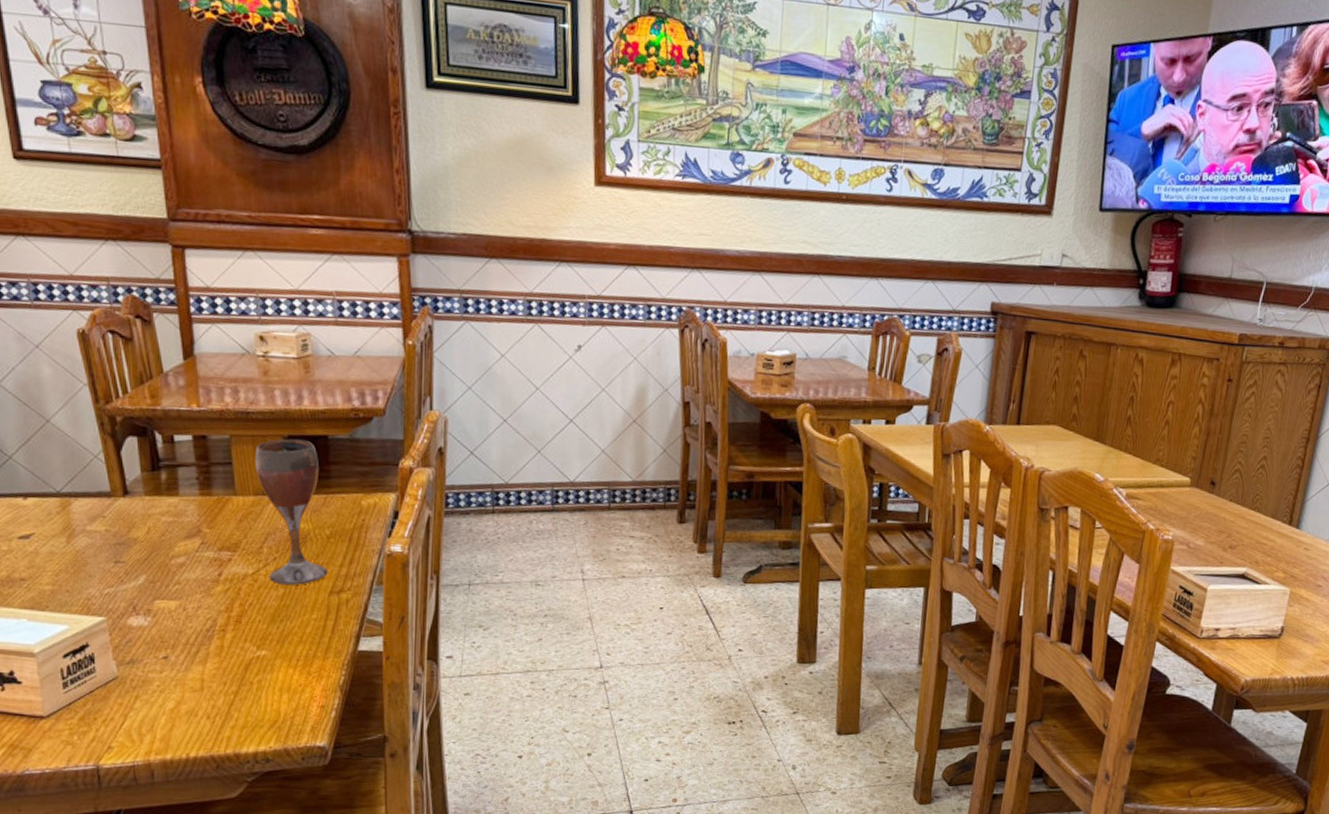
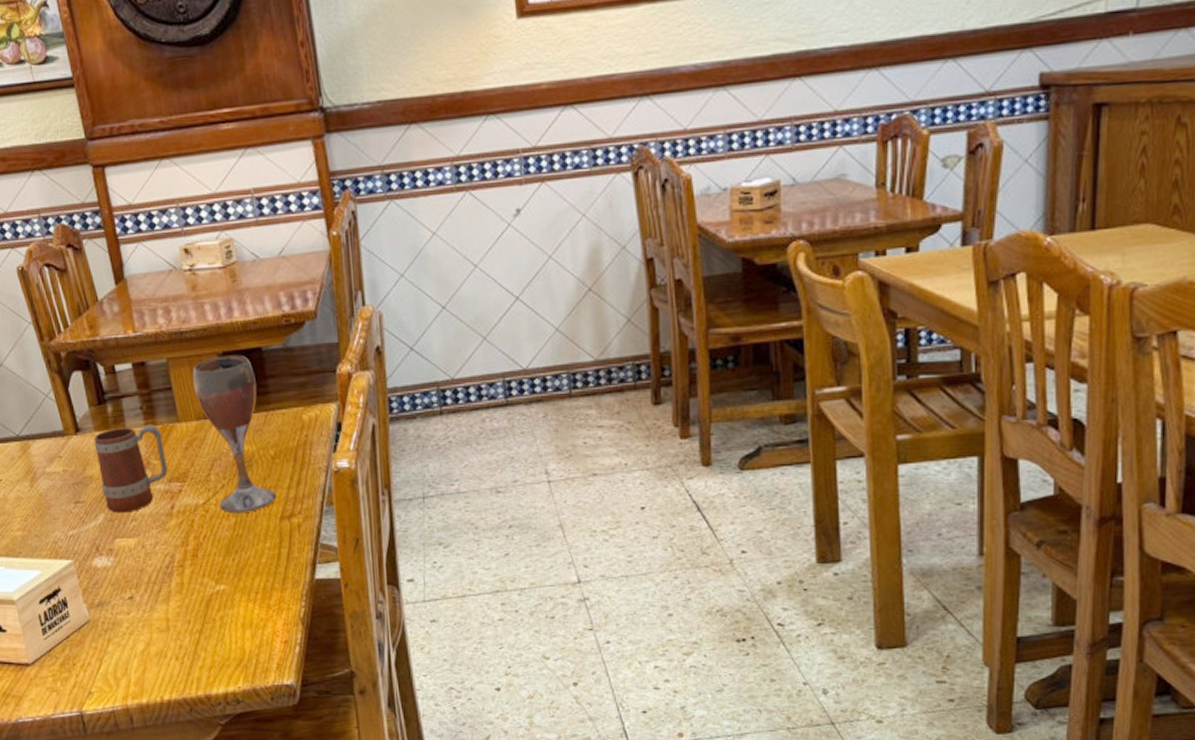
beer mug: none [142,494,219,576] -> present [94,424,168,513]

